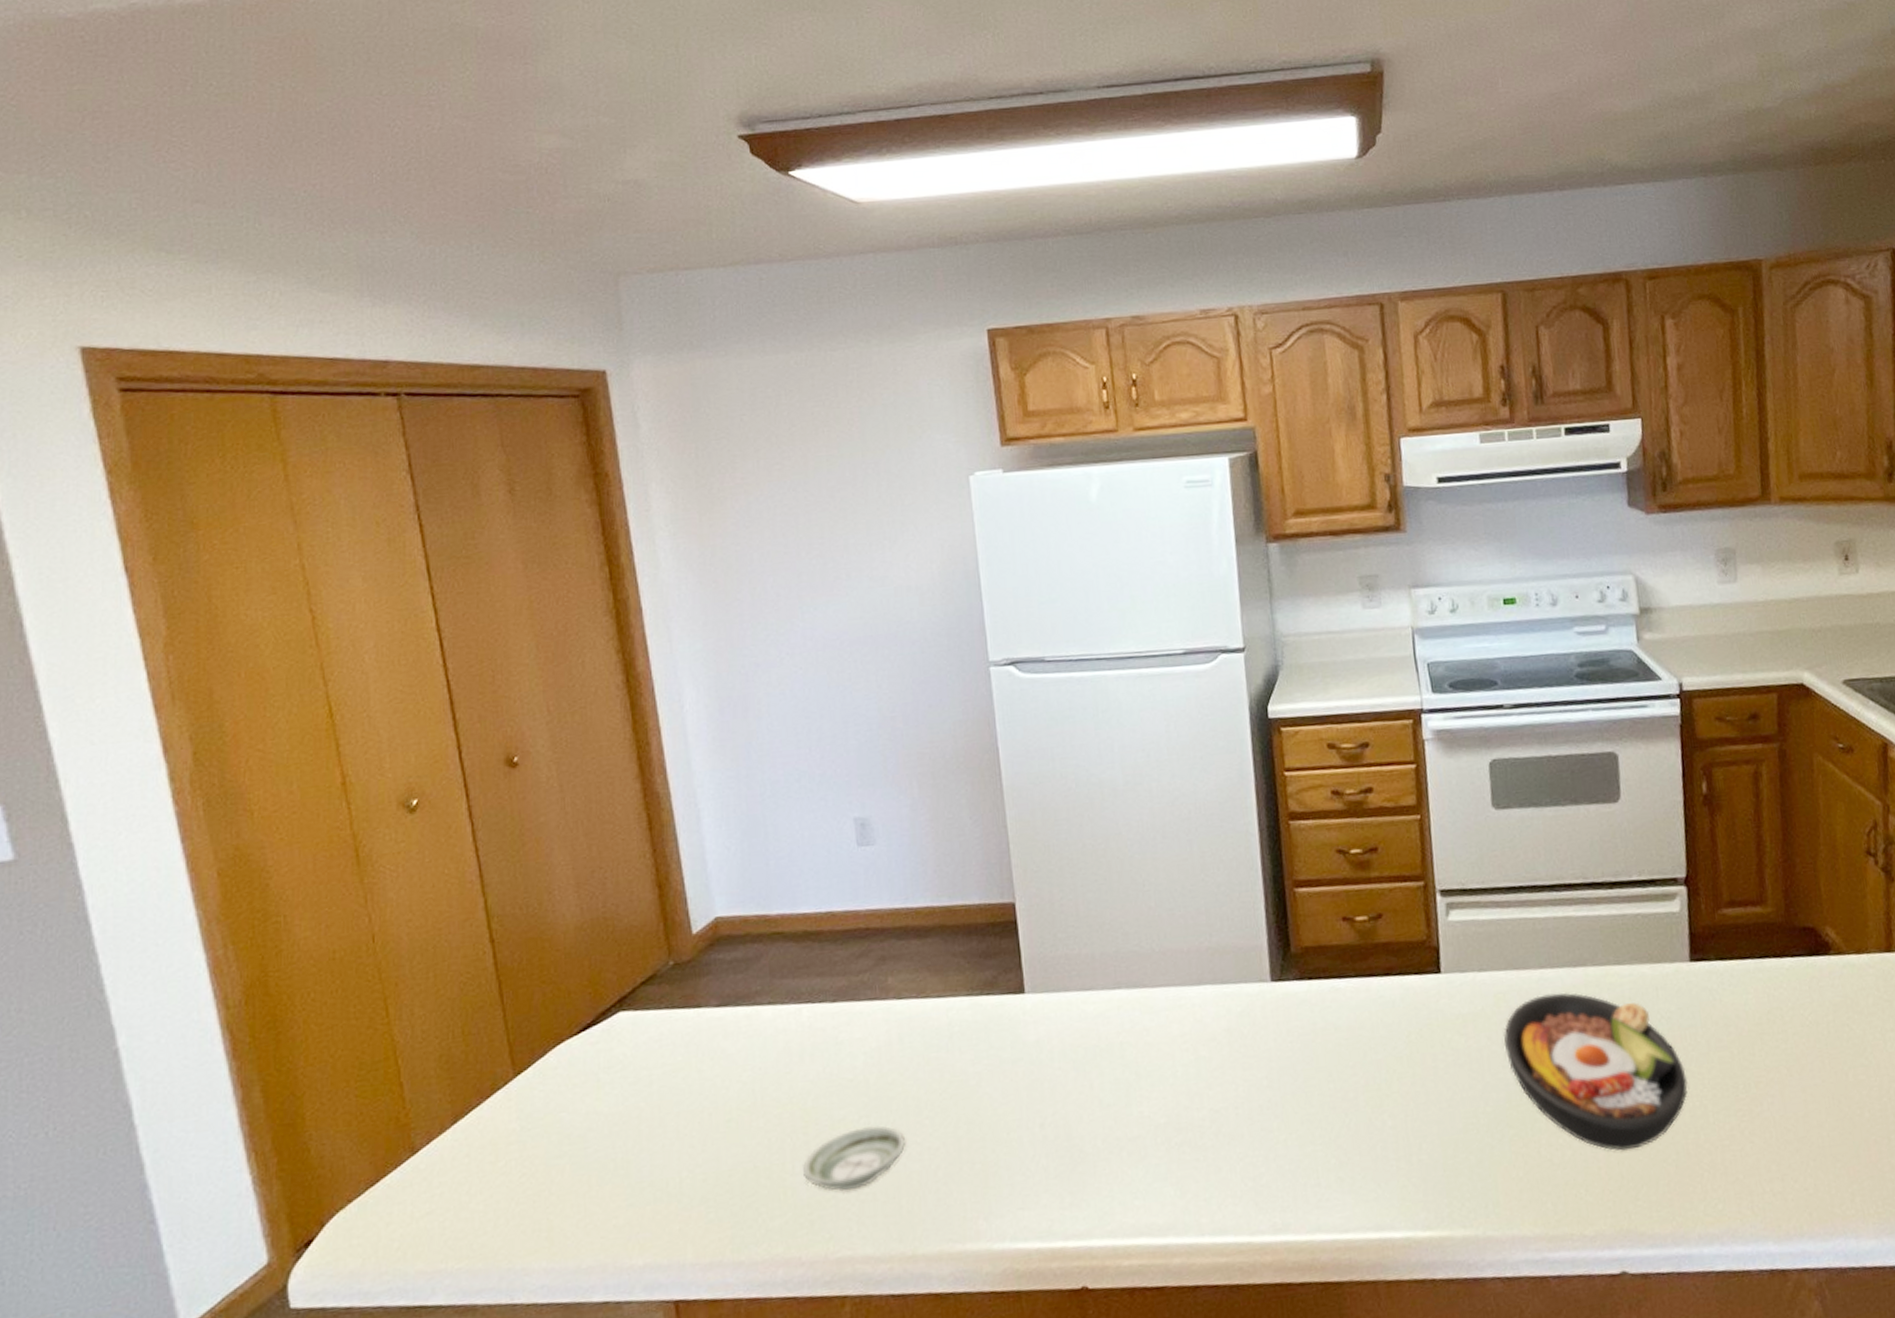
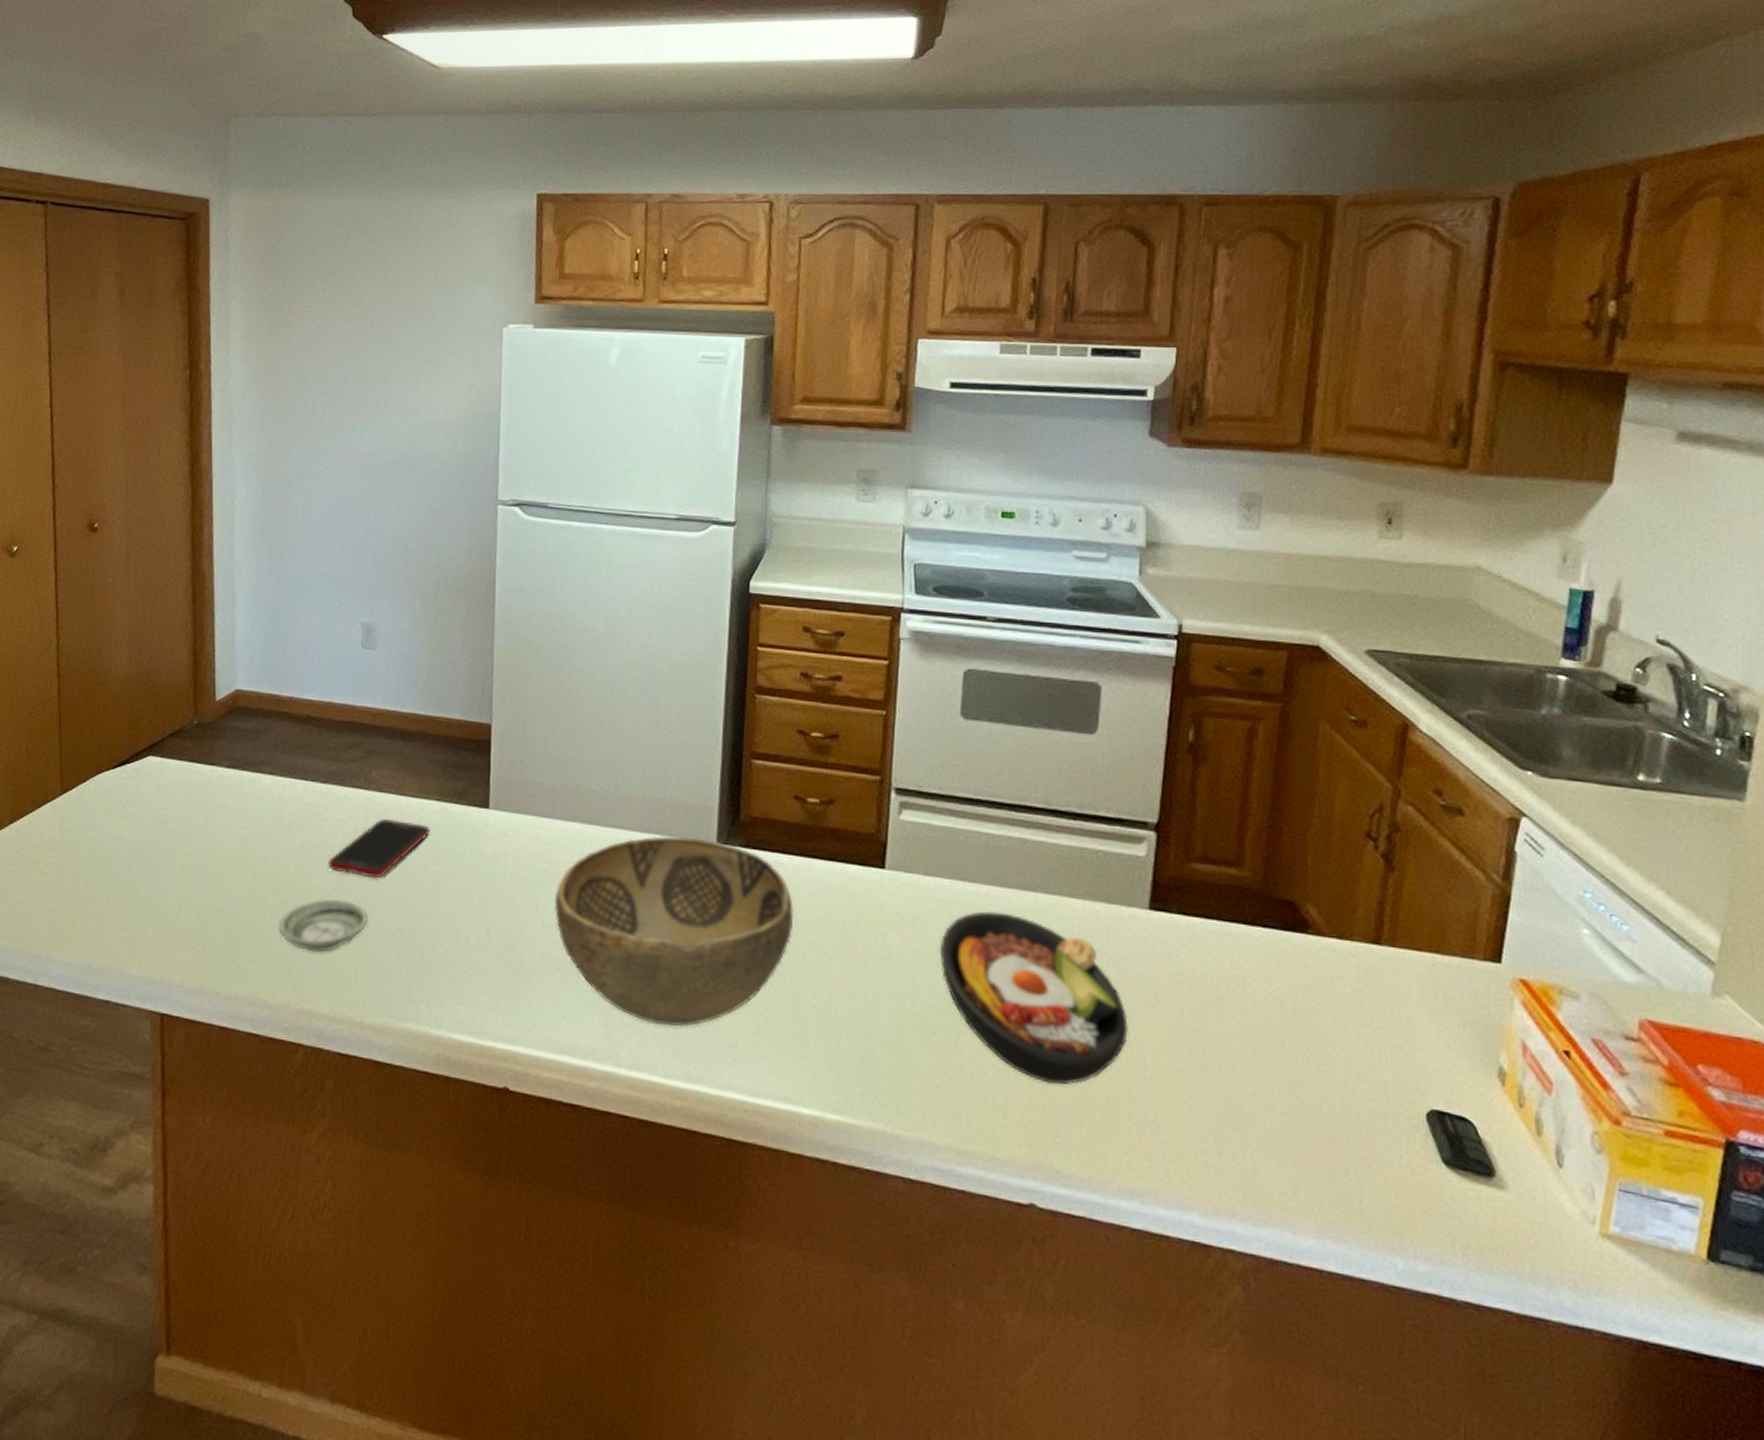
cell phone: none [851,1025,962,1097] -> present [328,819,429,878]
decorative bowl: none [1109,979,1360,1183] -> present [554,836,794,1027]

